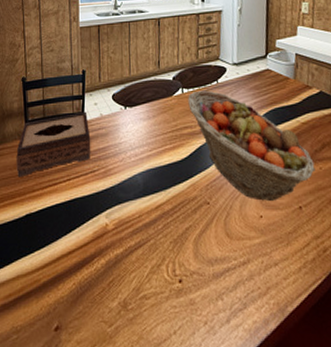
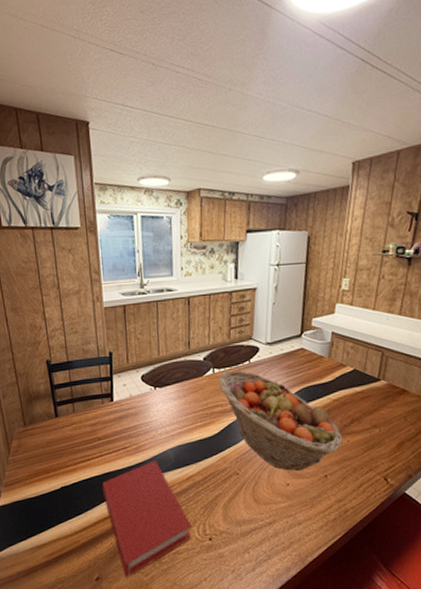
tissue box: present [16,111,91,178] -> none [47,392,122,455]
book: none [68,186,161,329] -> present [102,461,192,578]

